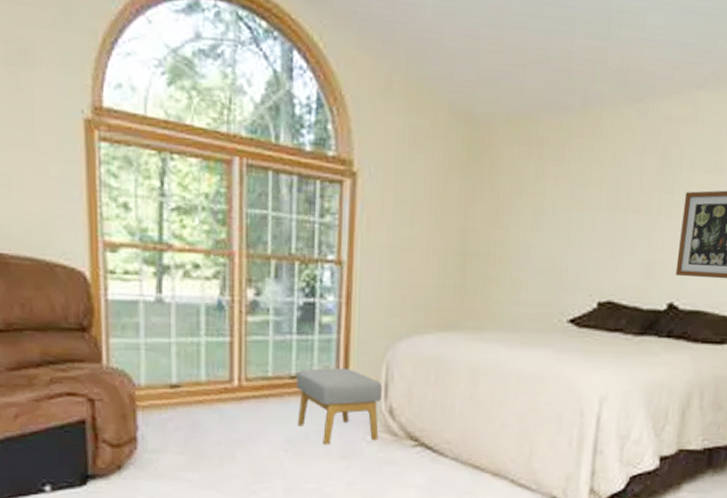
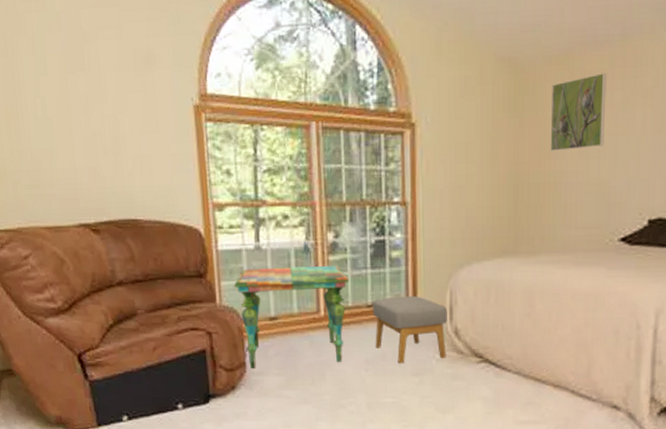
side table: none [126,325,271,445] -> present [233,265,349,368]
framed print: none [502,141,565,221] -> present [550,73,607,151]

